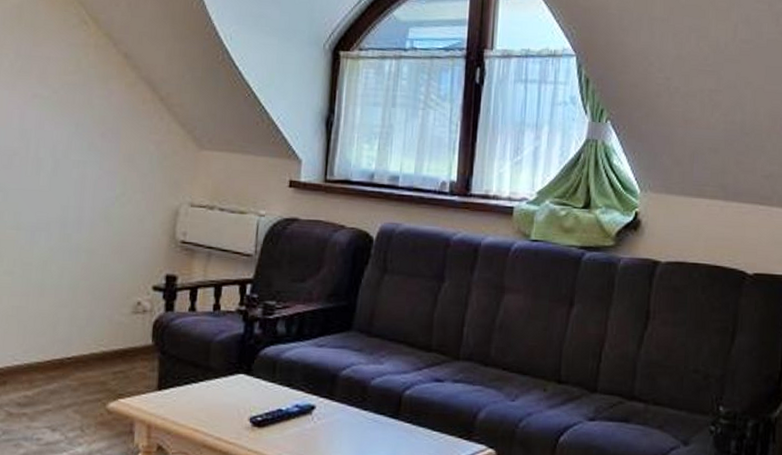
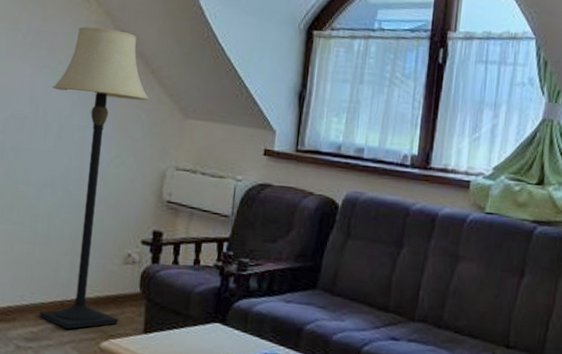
lamp: none [34,51,159,391] -> present [39,26,150,329]

